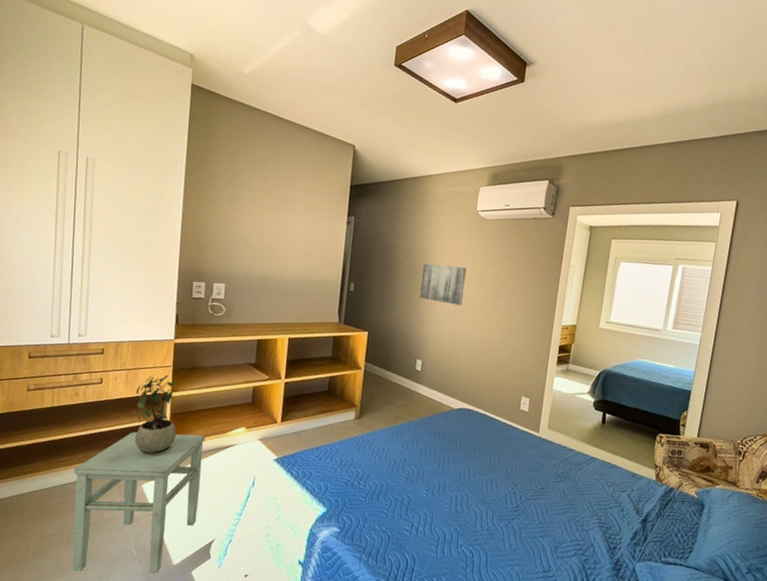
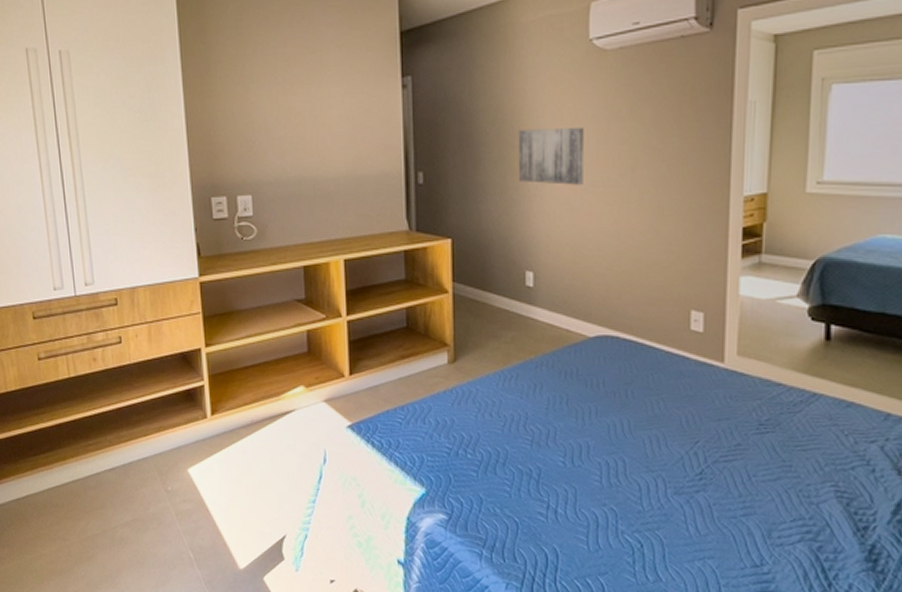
stool: present [72,432,206,573] -> none [106,400,260,581]
potted plant: present [131,375,176,456] -> none [162,325,219,432]

